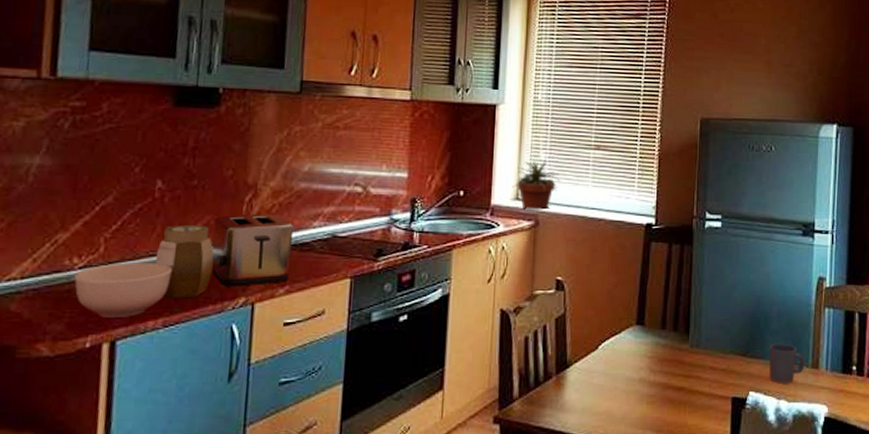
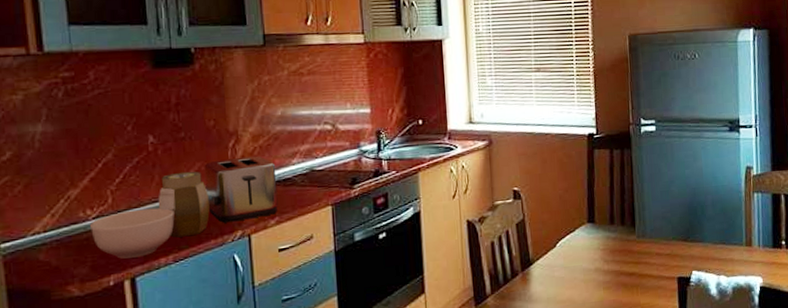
potted plant: present [512,159,560,210] -> none [465,85,507,131]
mug: present [769,343,805,384] -> none [707,227,740,262]

